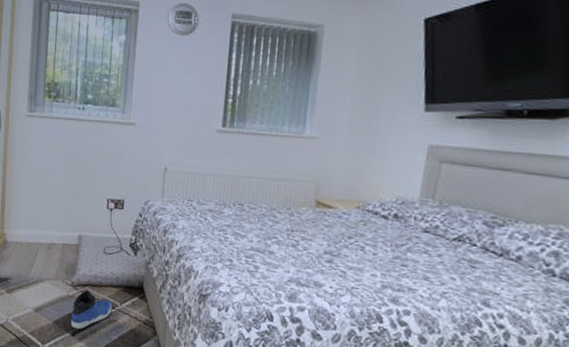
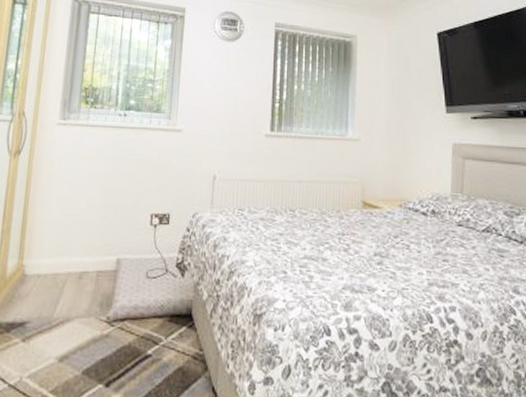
sneaker: present [70,289,112,330] -> none [104,324,156,378]

